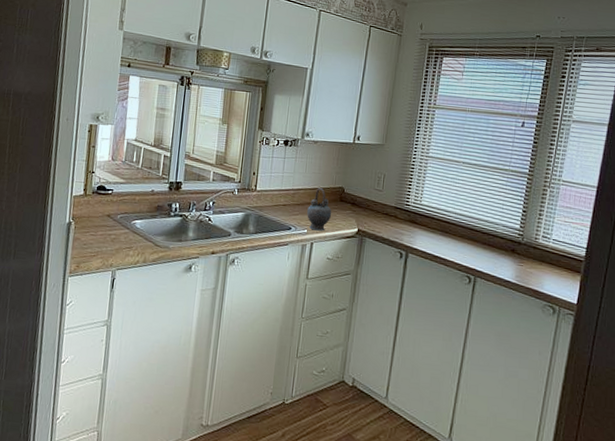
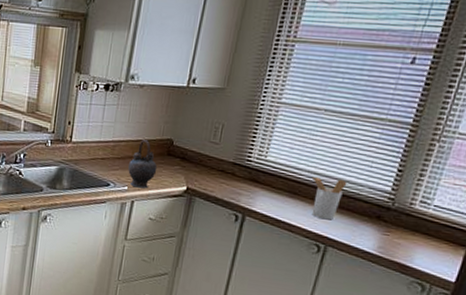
utensil holder: none [458,217,486,254] -> present [311,176,348,220]

